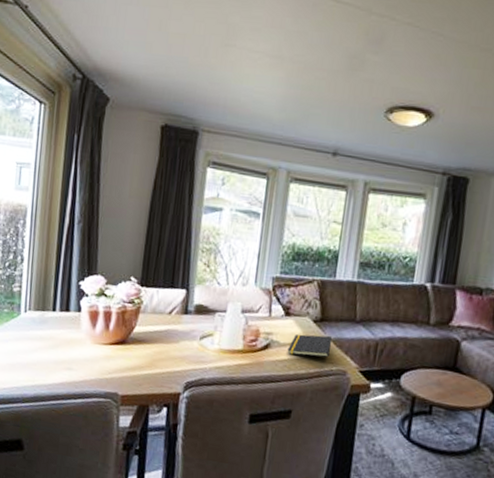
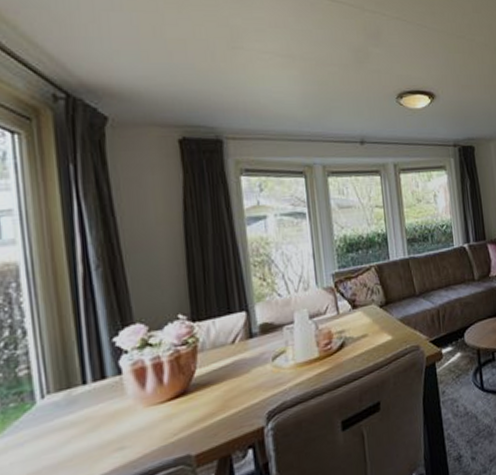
notepad: present [287,334,333,358] -> none [362,317,401,347]

